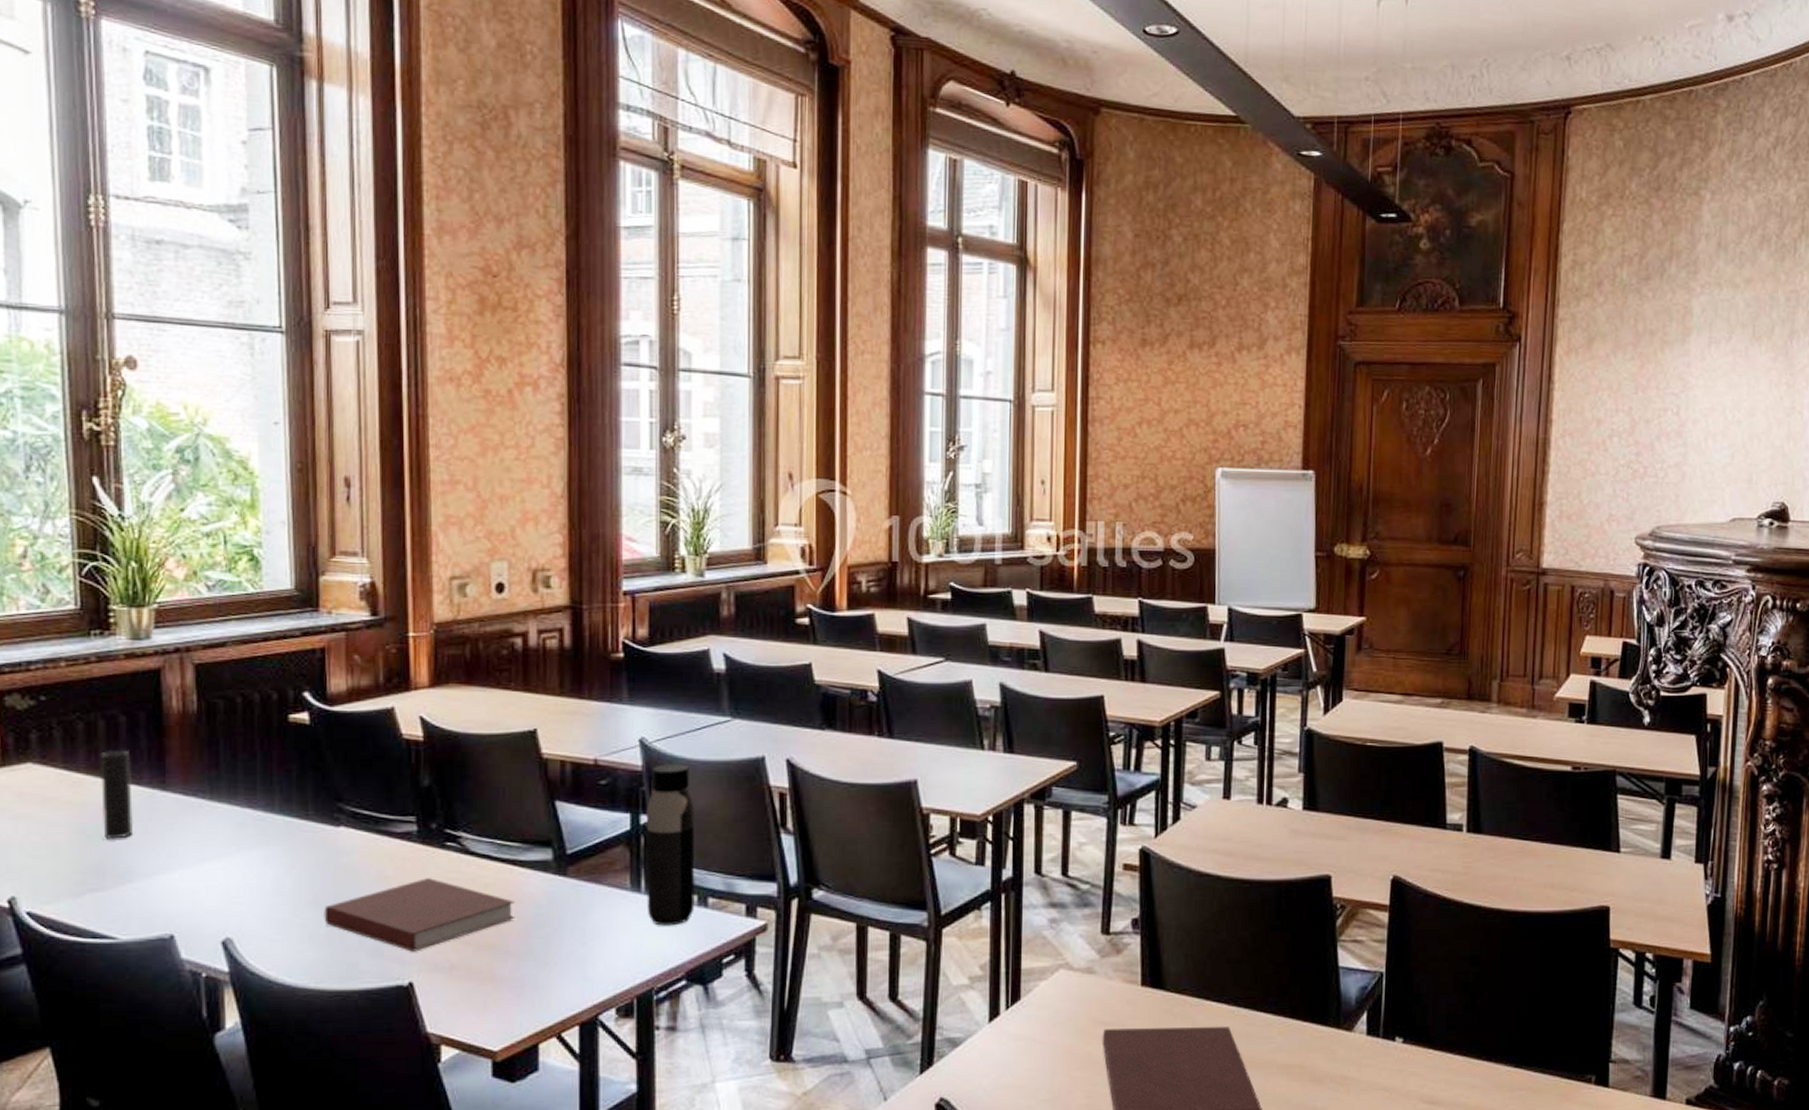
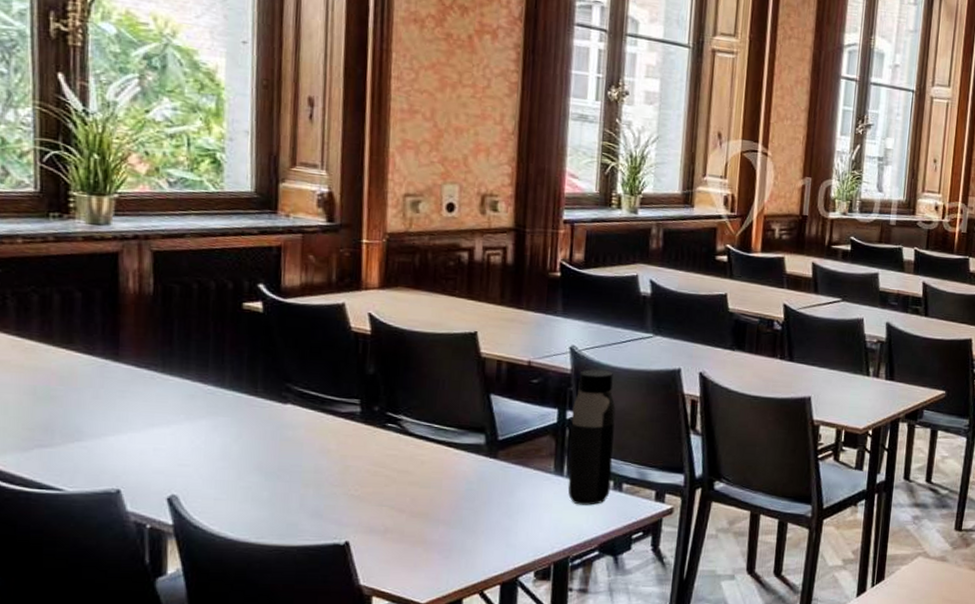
cup: present [101,749,134,839] -> none [53,321,86,402]
notebook: present [324,878,515,952] -> none [267,453,449,516]

